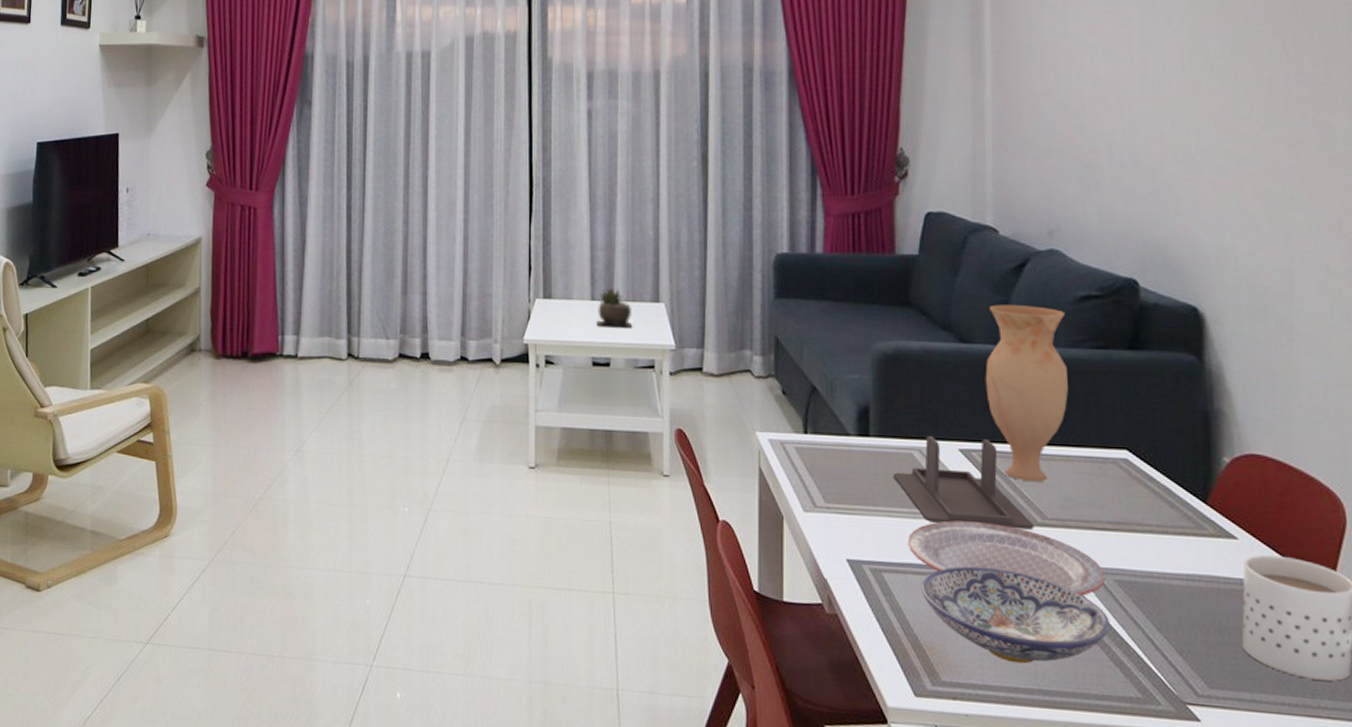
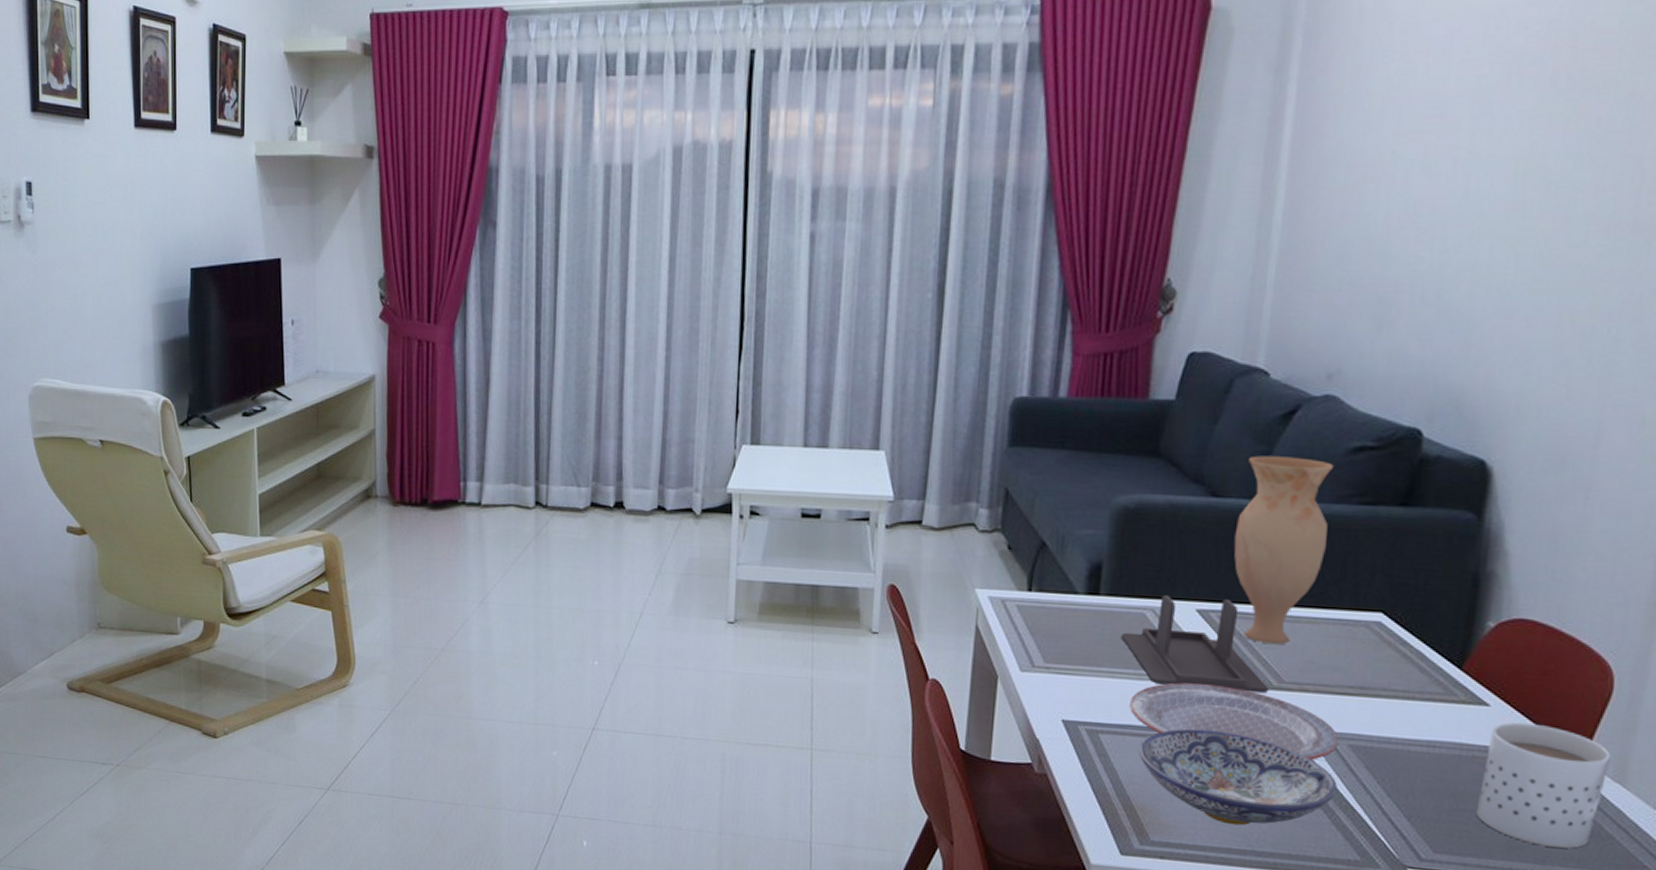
succulent plant: present [596,287,633,328] -> none [808,433,849,477]

